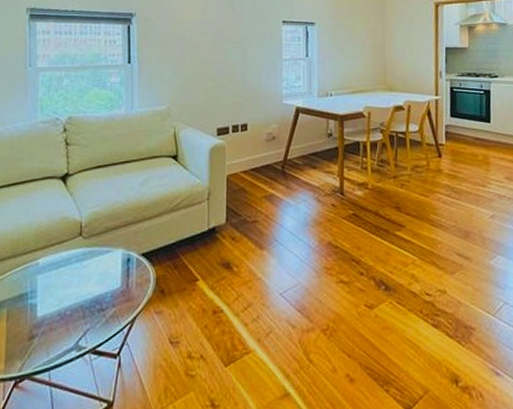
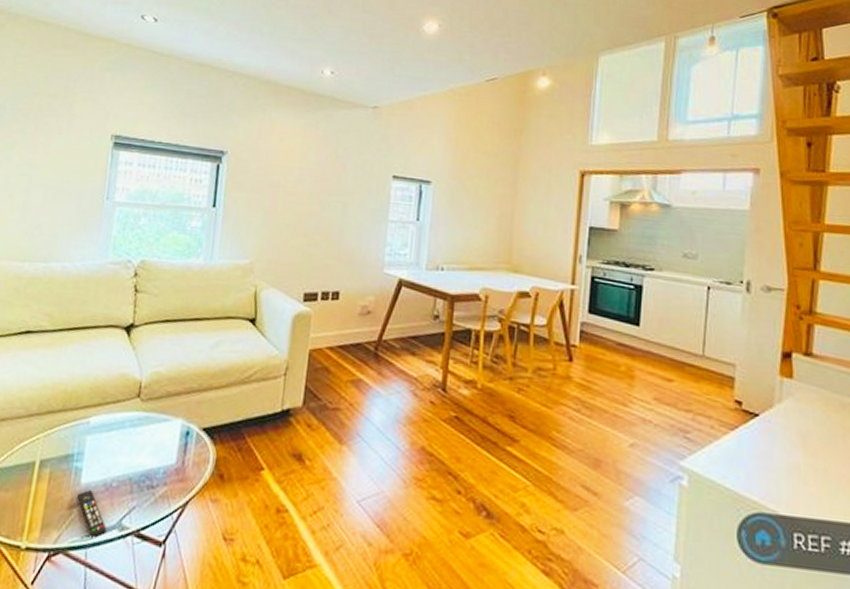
remote control: none [35,320,66,363] -> present [77,488,107,540]

